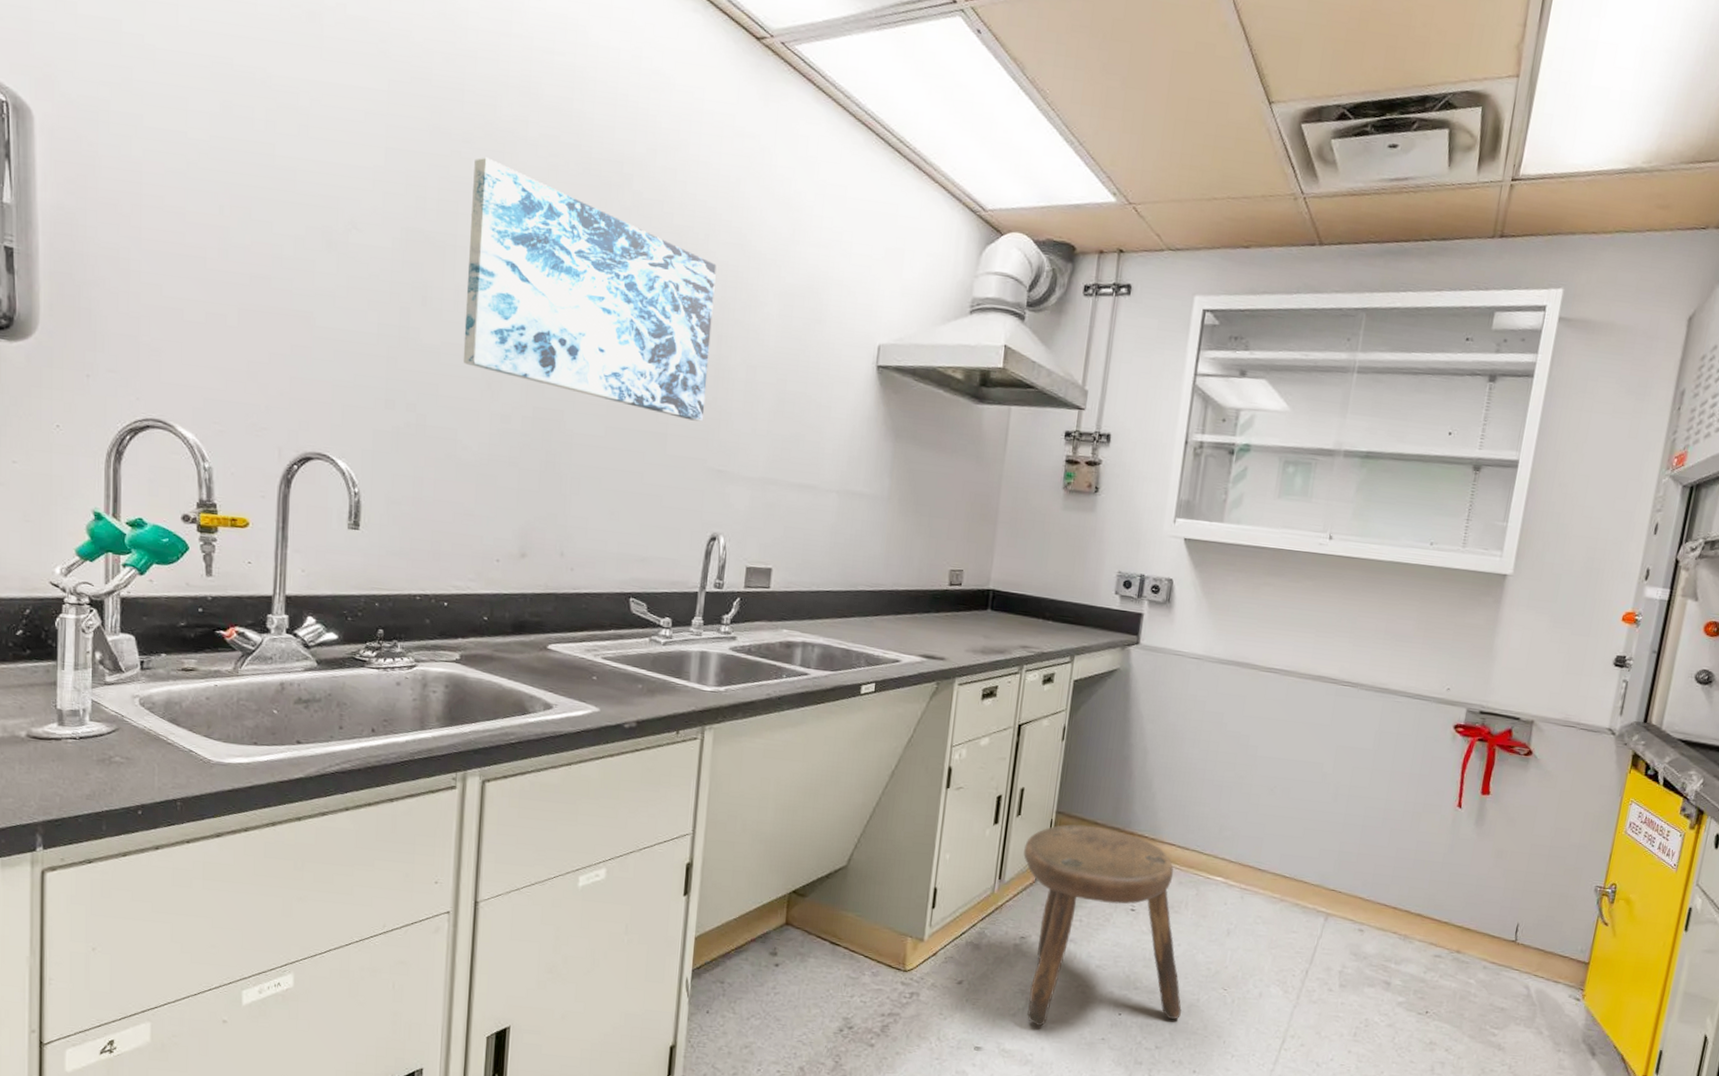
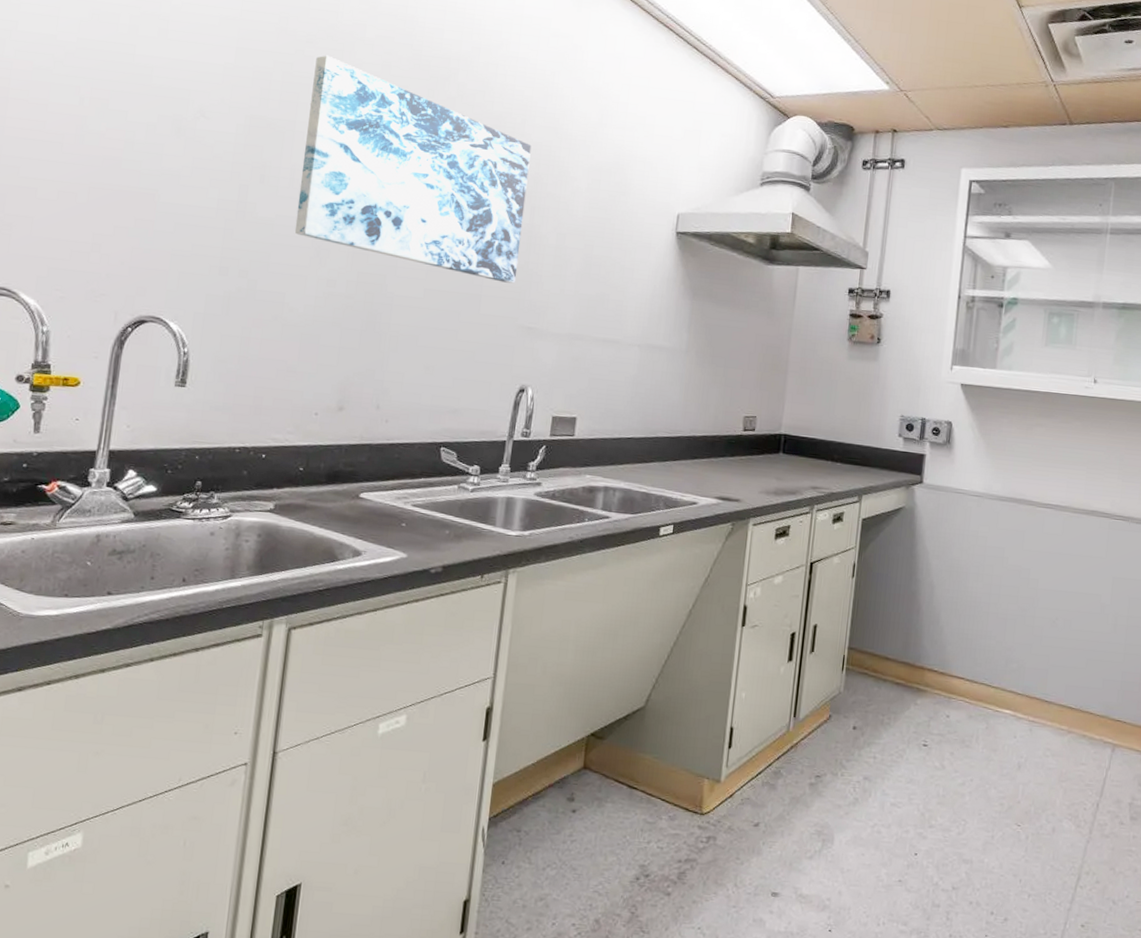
stool: present [1023,824,1182,1027] -> none [817,660,977,870]

